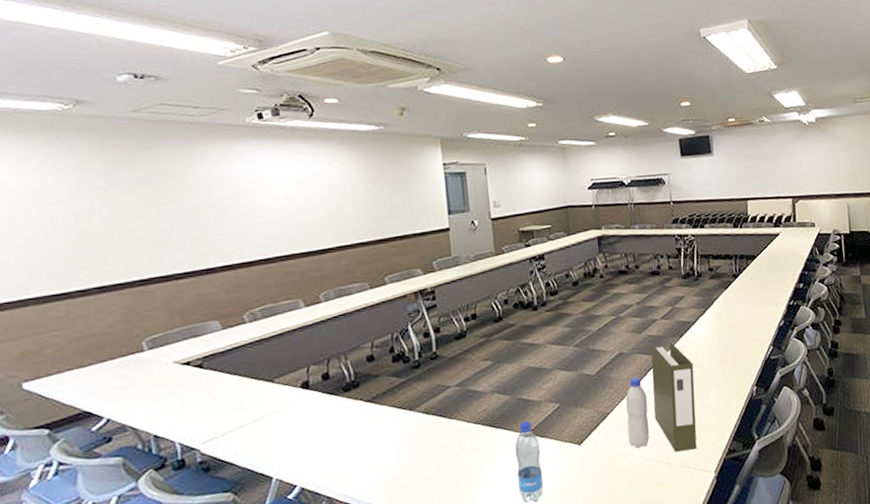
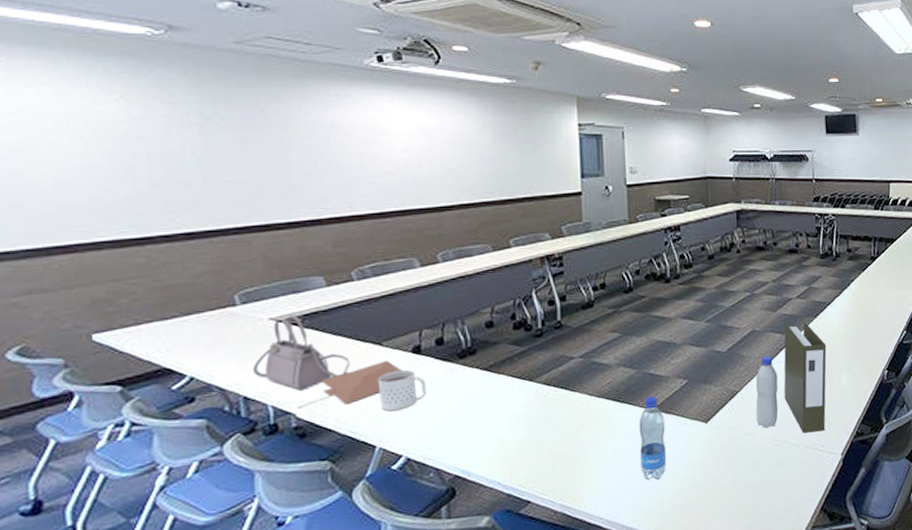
handbag: none [160,358,246,428] -> present [252,315,350,391]
papers: none [222,396,293,439] -> present [322,360,402,404]
mug: none [271,404,316,444] -> present [377,370,427,412]

